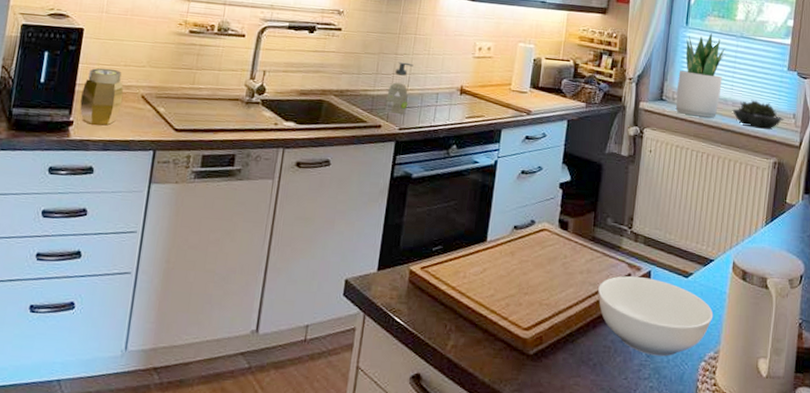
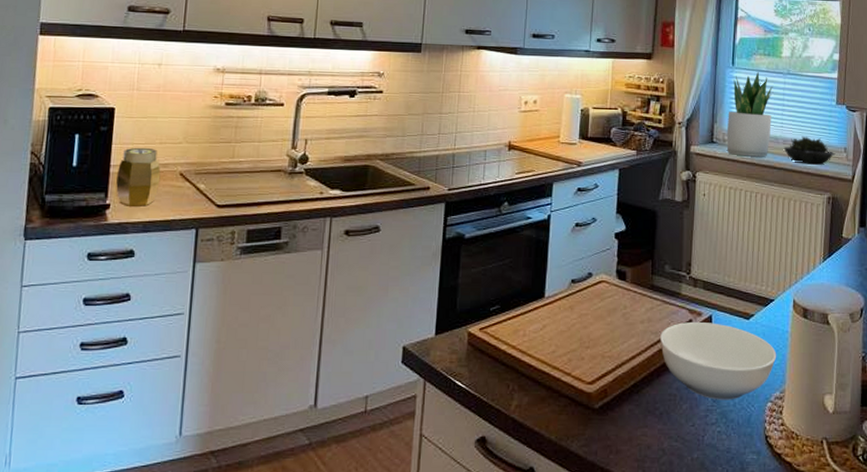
soap dispenser: present [384,62,414,115] -> none [431,121,459,175]

